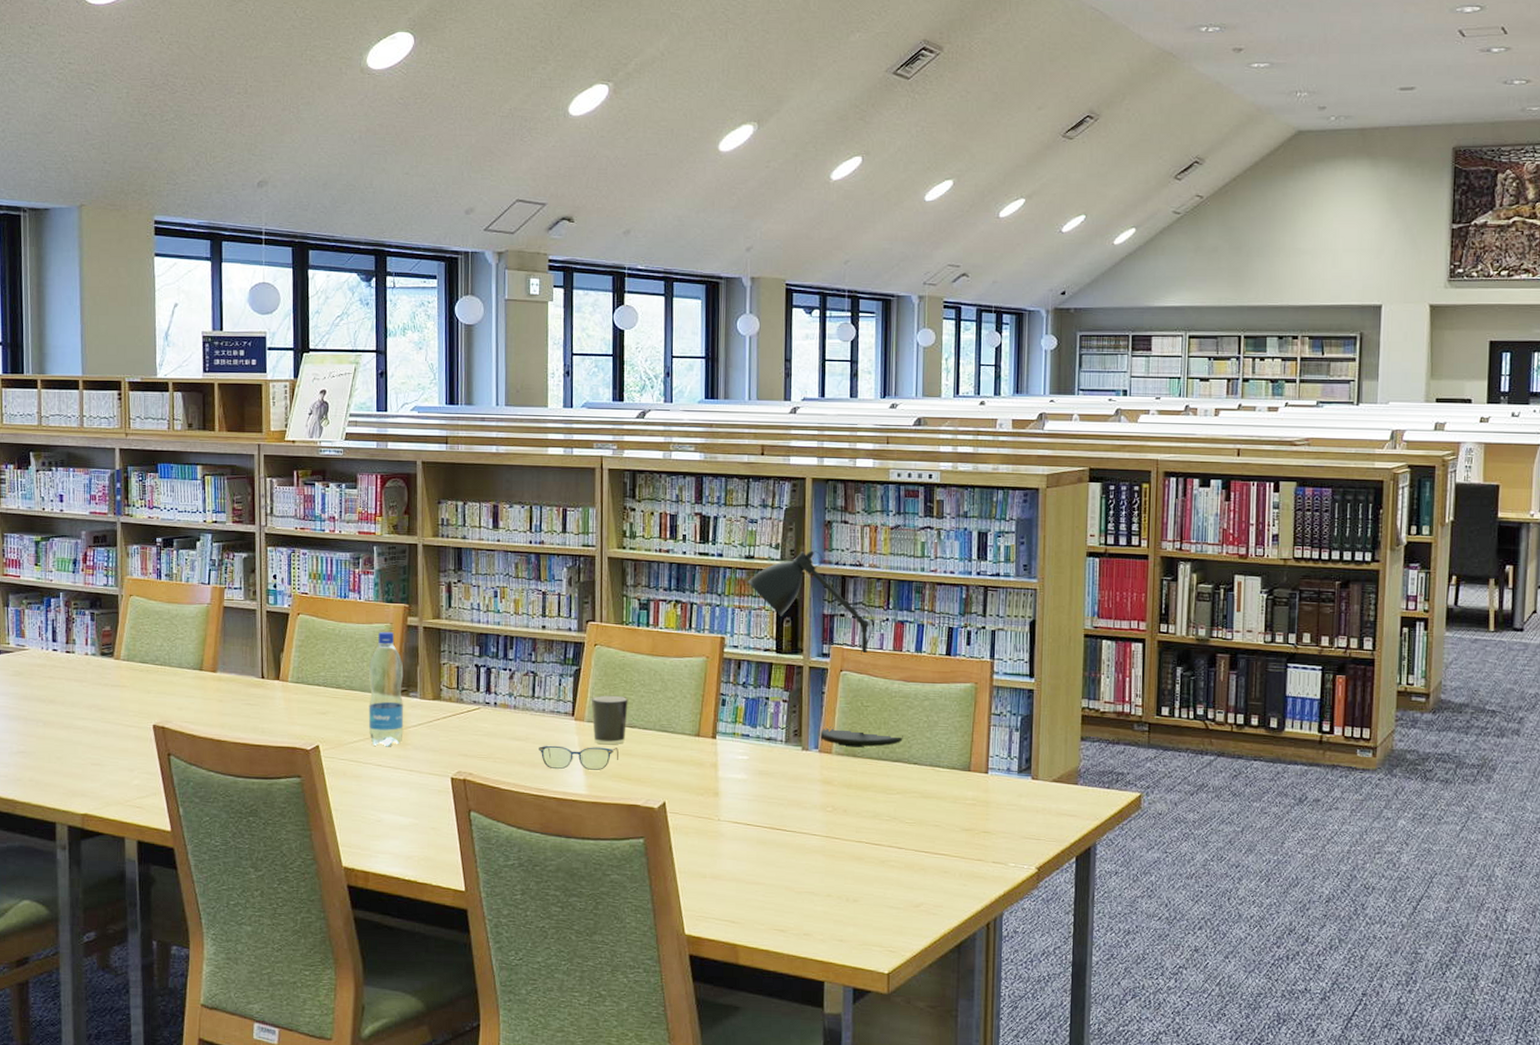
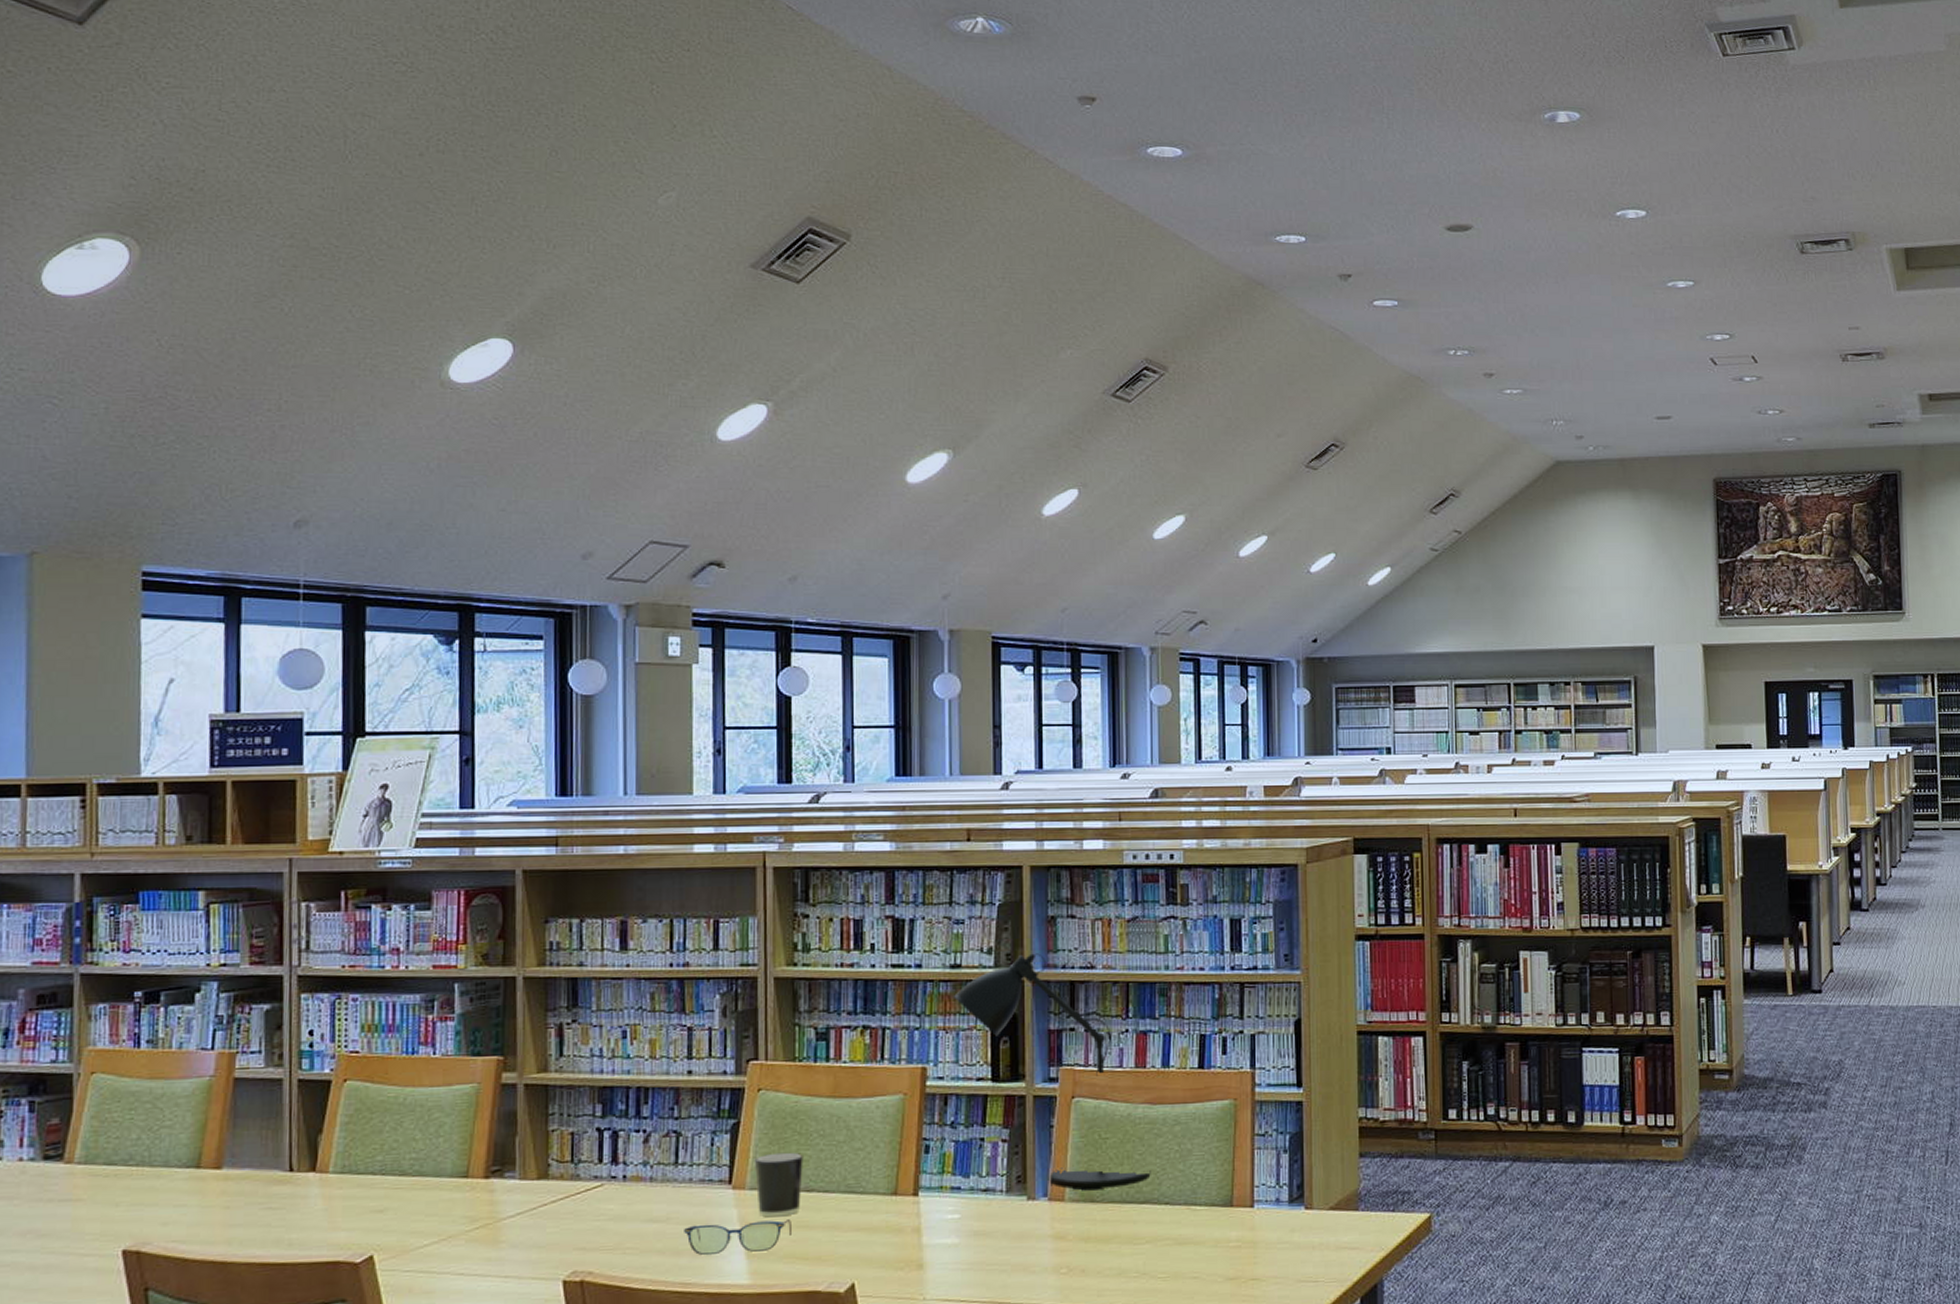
bottle: present [368,631,404,747] -> none [445,1093,497,1249]

